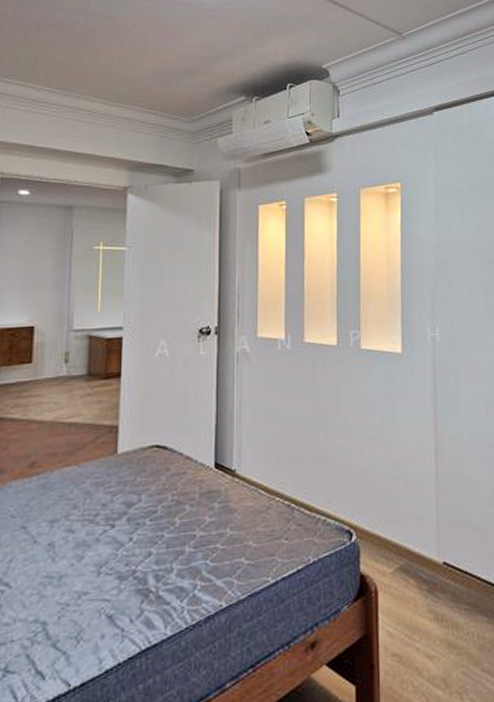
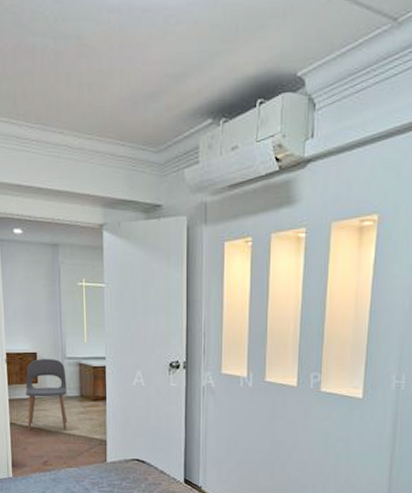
chair: none [11,332,71,424] -> present [25,358,68,431]

